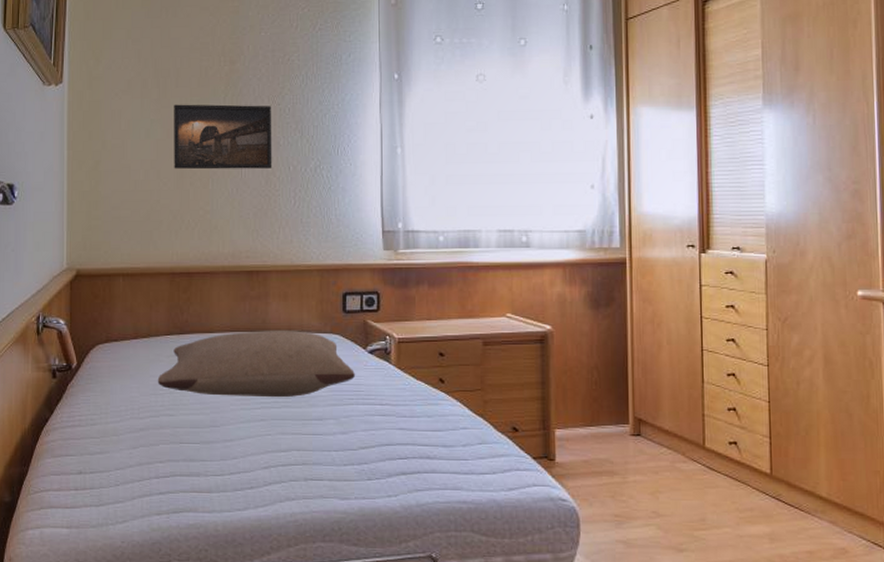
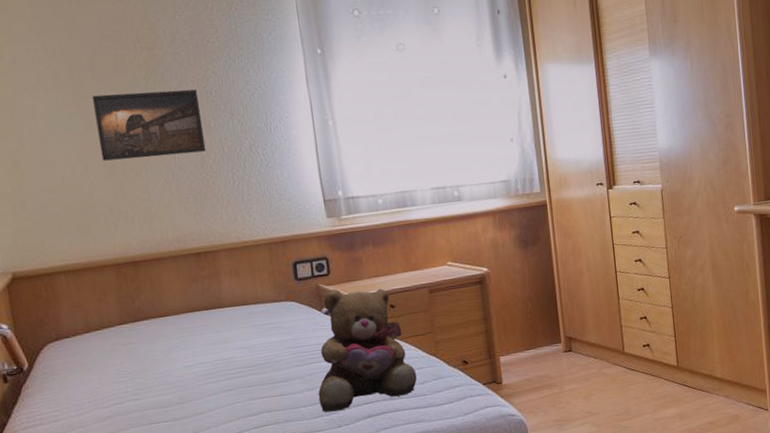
pillow: present [157,329,356,398] -> none [117,302,315,376]
teddy bear: none [351,327,460,462] -> present [318,289,417,412]

